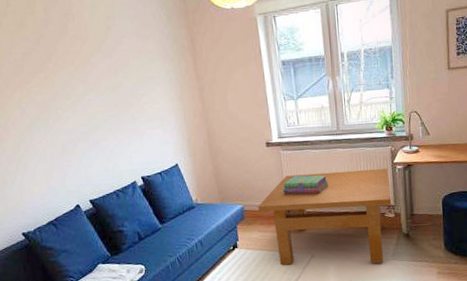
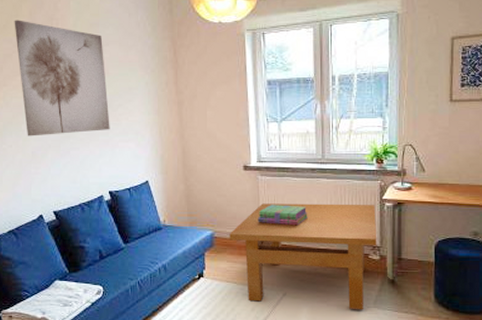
wall art: none [29,17,136,131] -> present [14,20,110,137]

